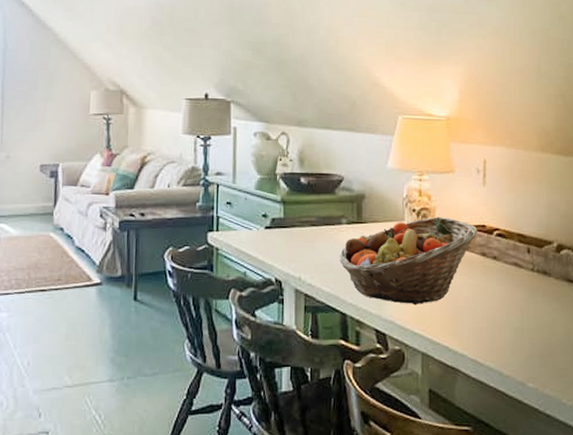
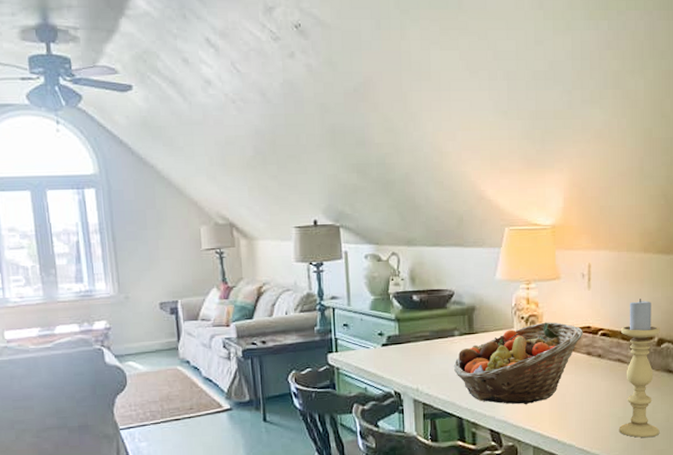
candle holder: none [516,200,560,354] -> present [619,299,660,438]

